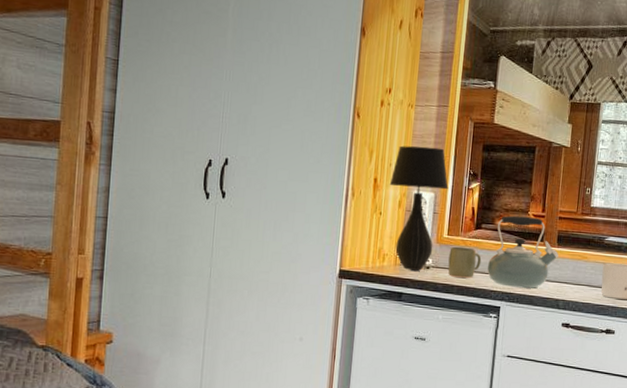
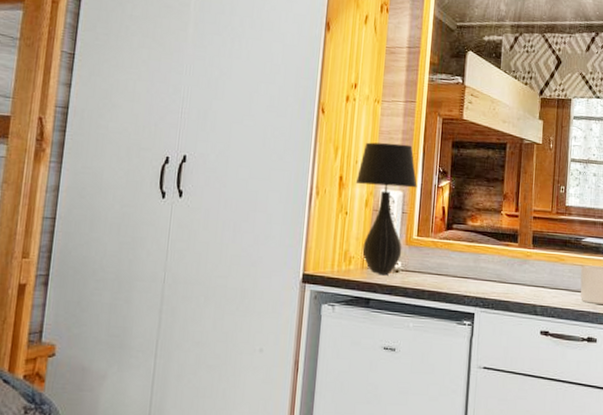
mug: present [448,246,482,279] -> none [418,248,454,283]
kettle: present [487,215,559,288] -> none [460,215,535,293]

